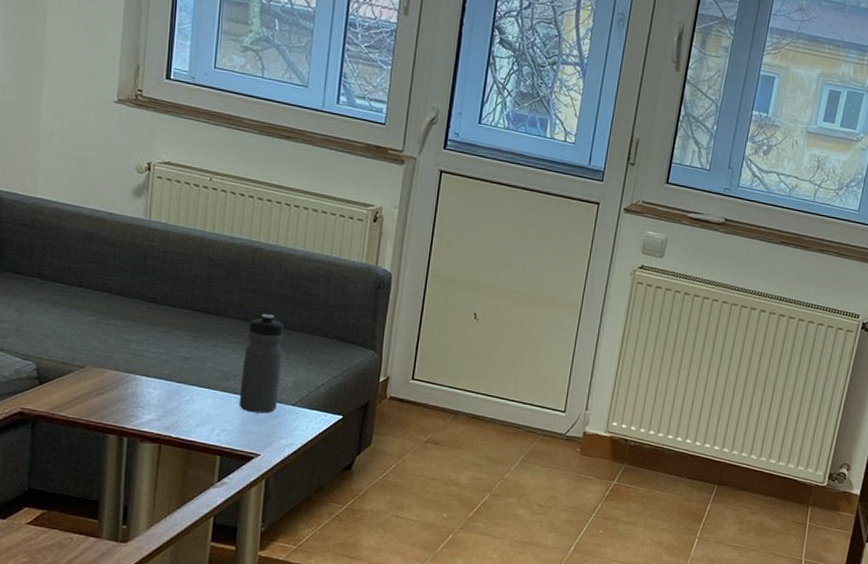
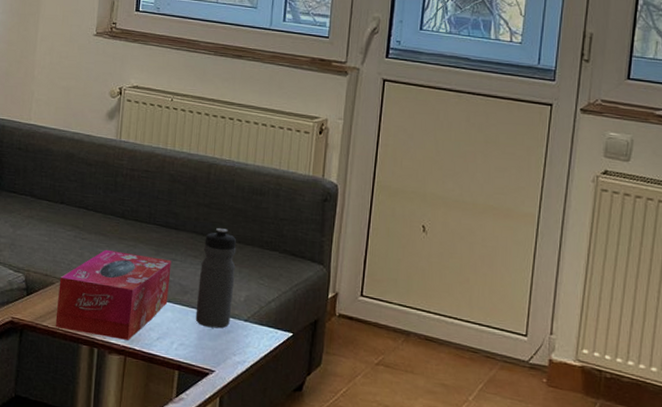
tissue box: none [75,335,212,428] -> present [55,249,172,340]

